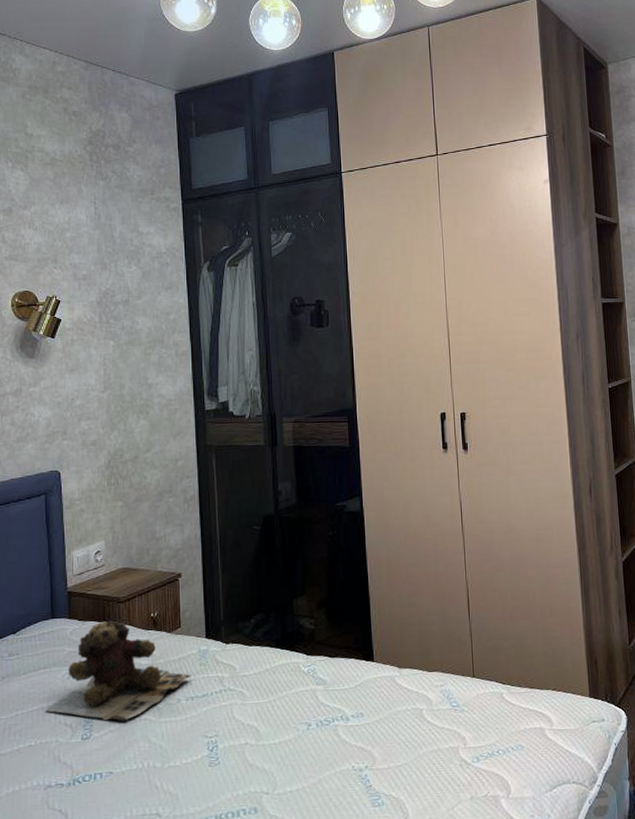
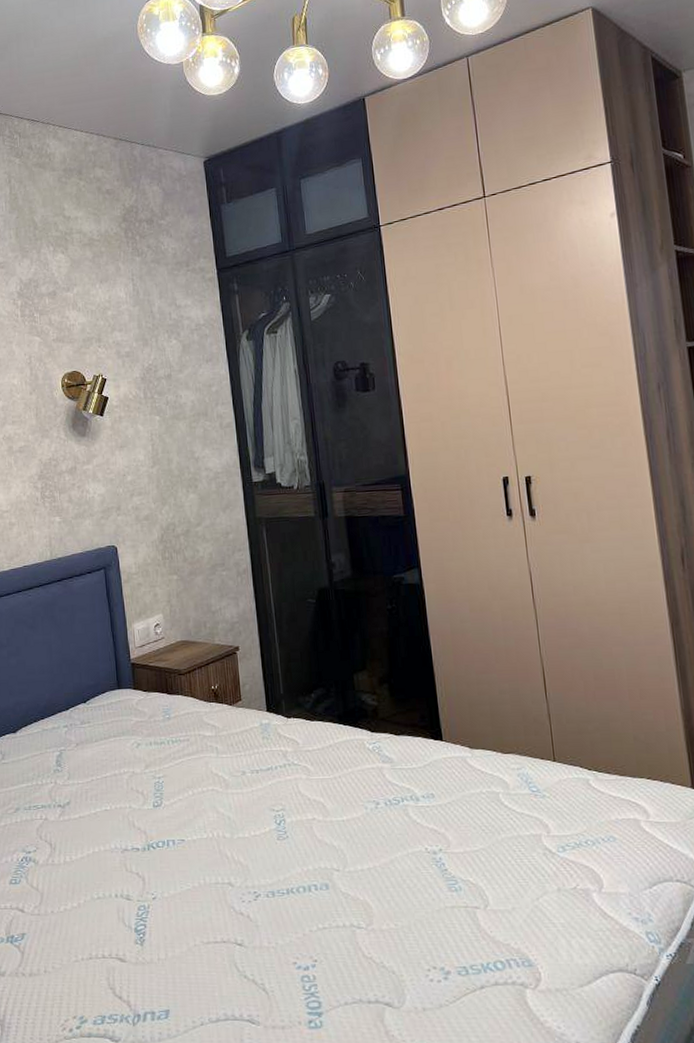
teddy bear: present [46,620,191,721] -> none [118,692,255,791]

